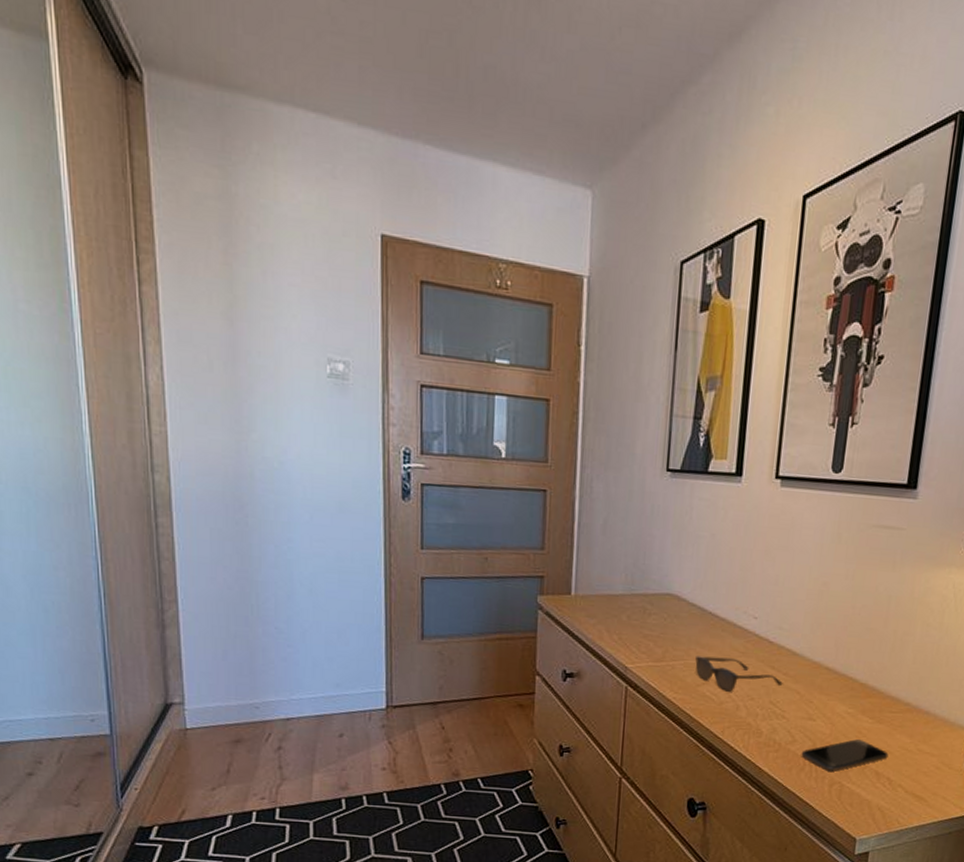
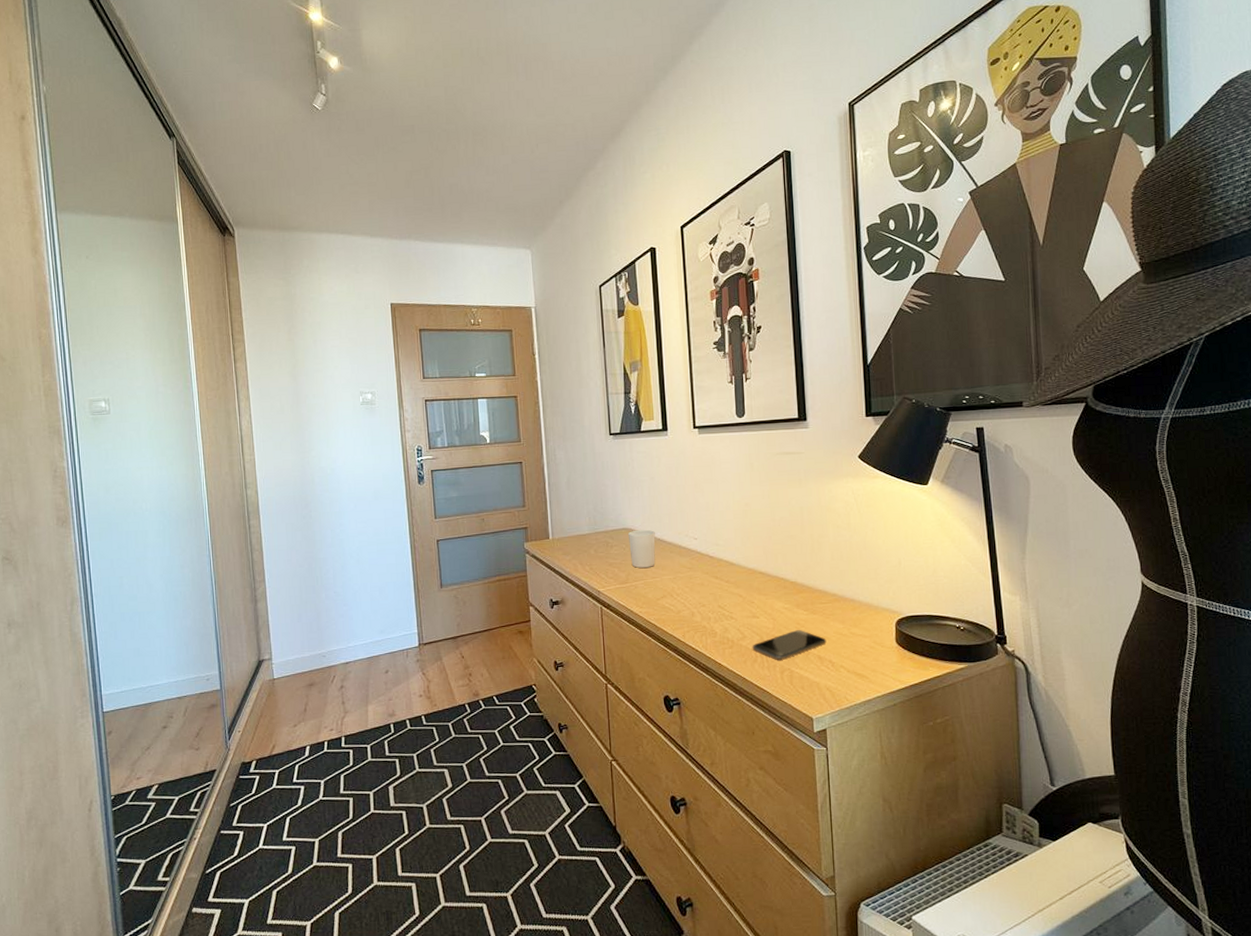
candle holder: none [671,597,707,646] -> present [627,529,656,568]
sunglasses: present [695,656,783,692] -> none [653,574,727,602]

